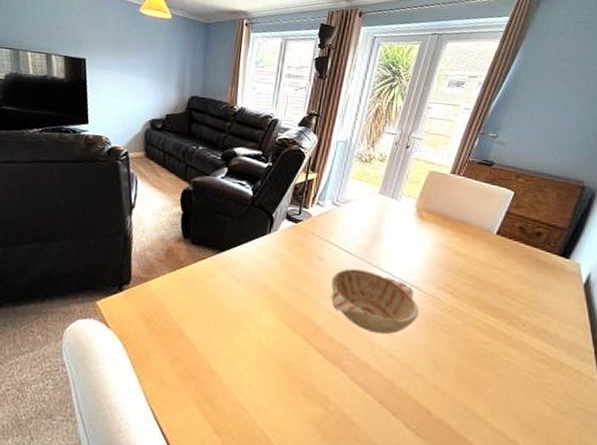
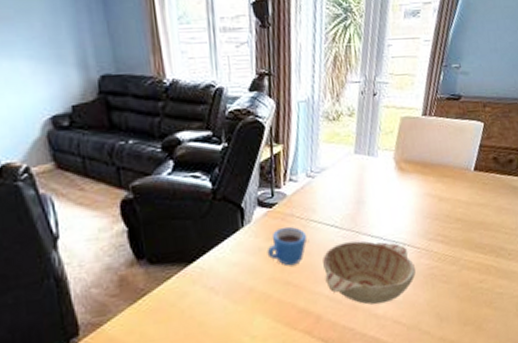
mug: none [285,241,323,277] -> present [267,226,308,266]

